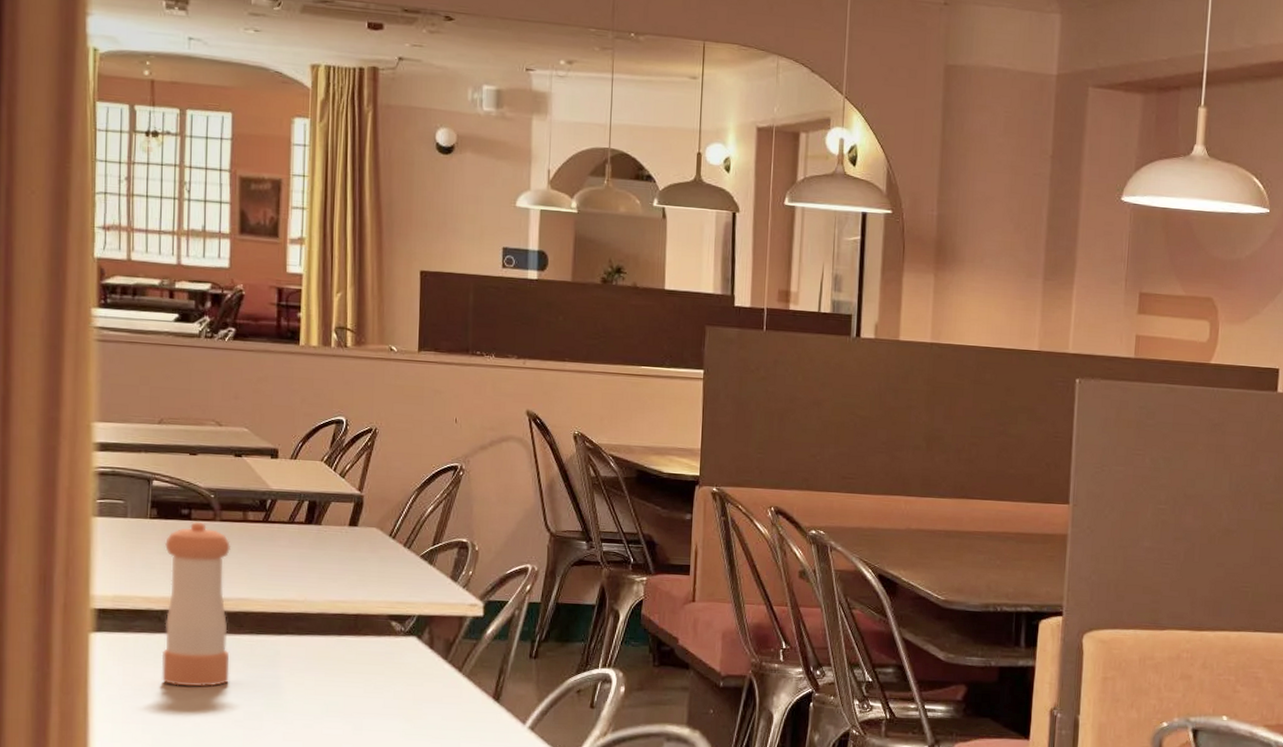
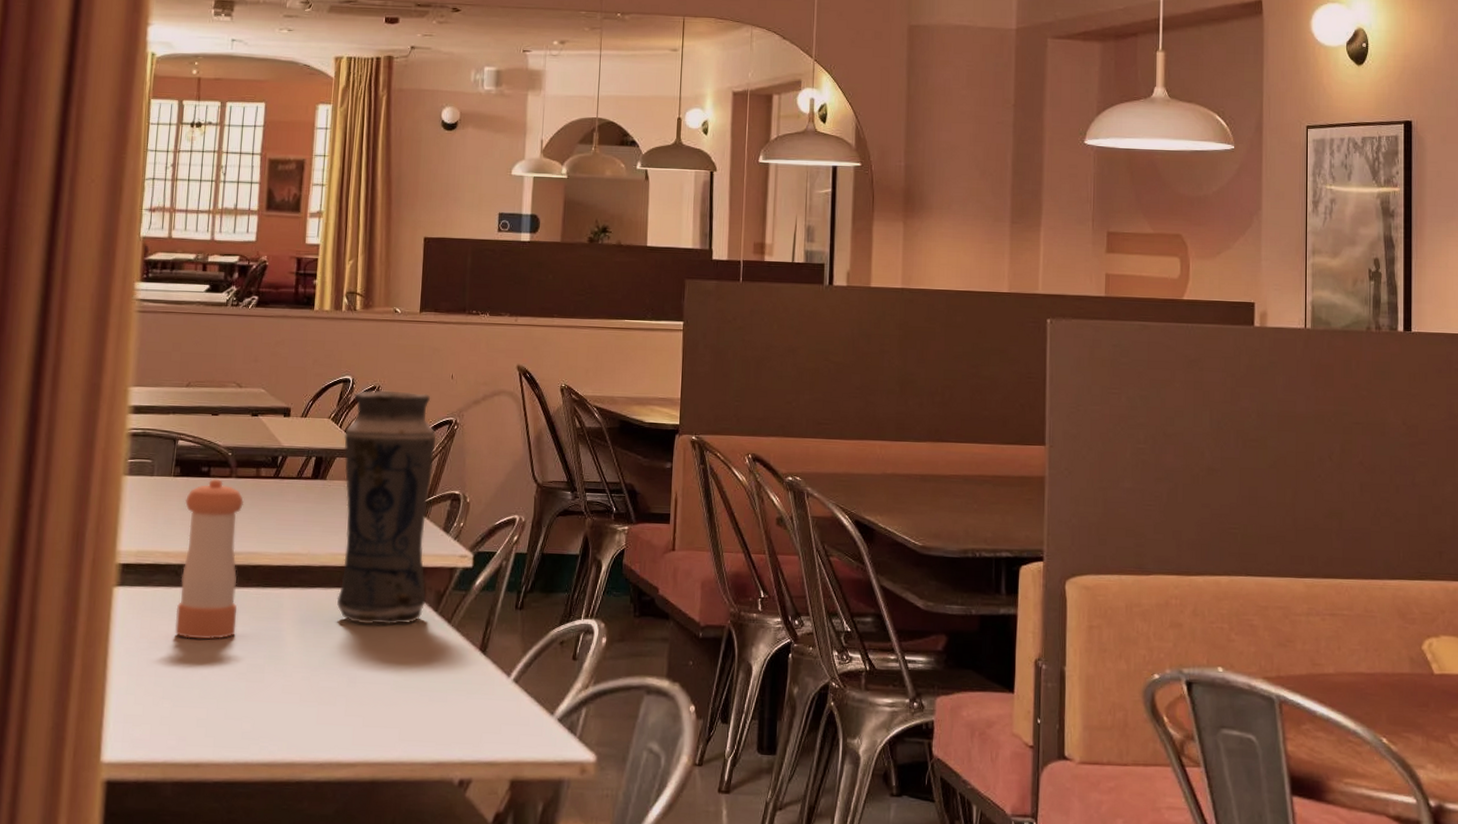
vase: none [338,432,441,673] -> present [337,390,437,625]

